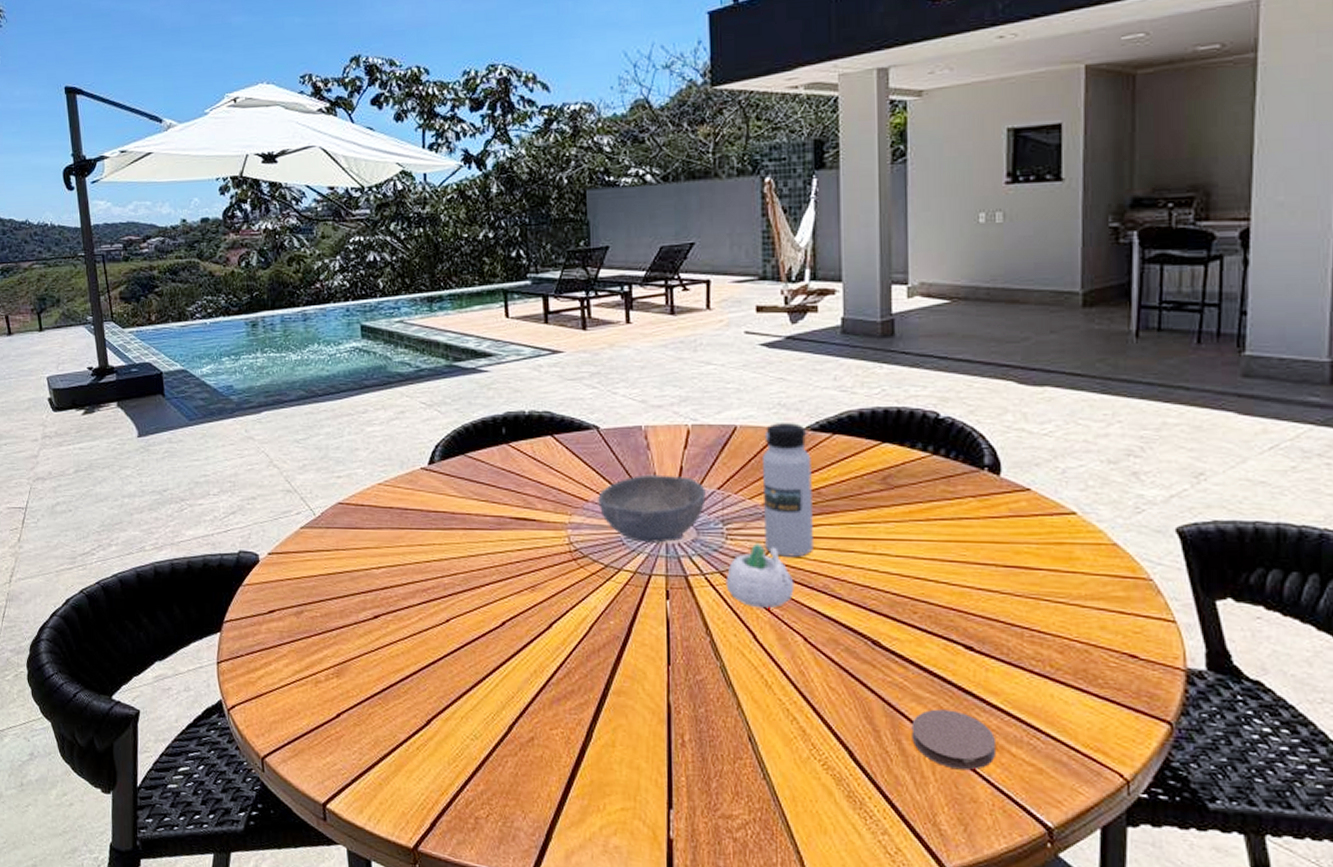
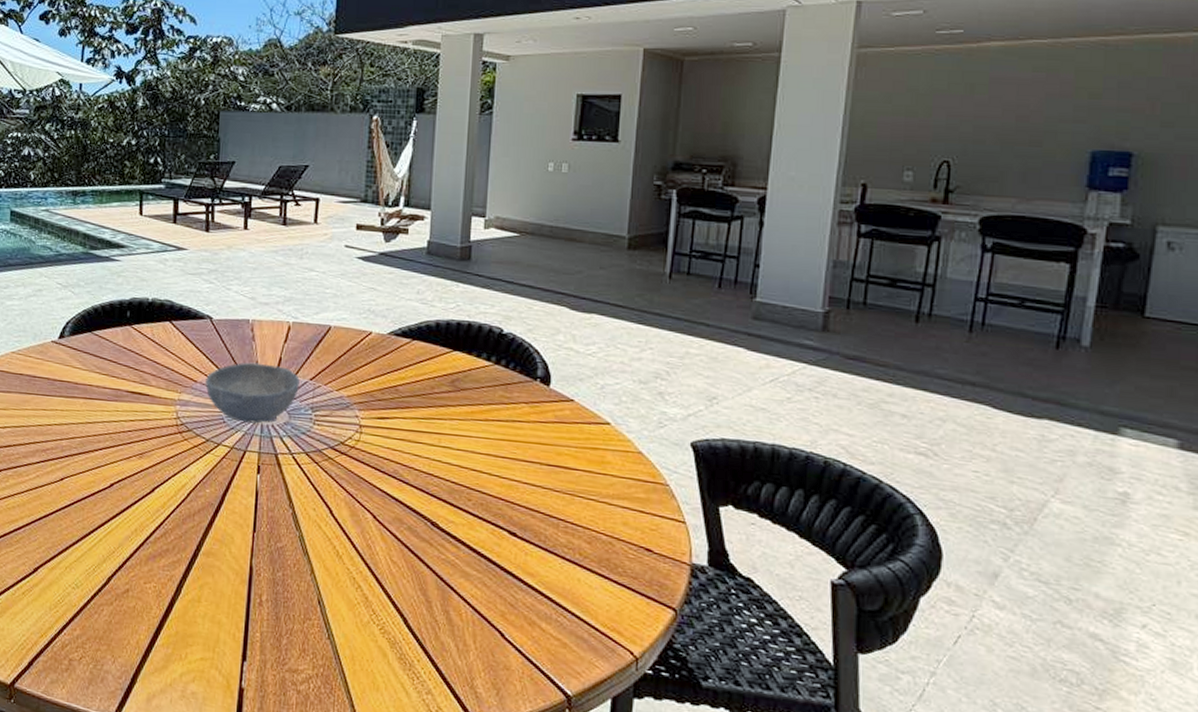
succulent planter: present [725,543,794,609] -> none [310,429,369,488]
water bottle: present [761,423,813,557] -> none [347,326,393,445]
coaster: present [911,709,995,771] -> none [458,585,529,641]

